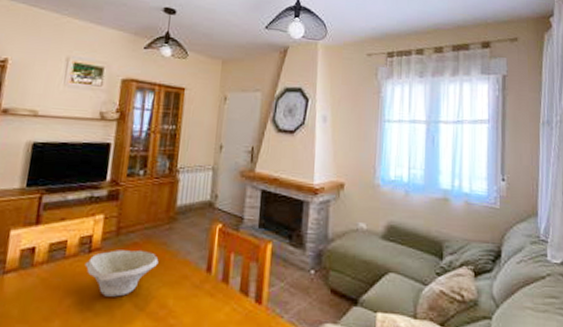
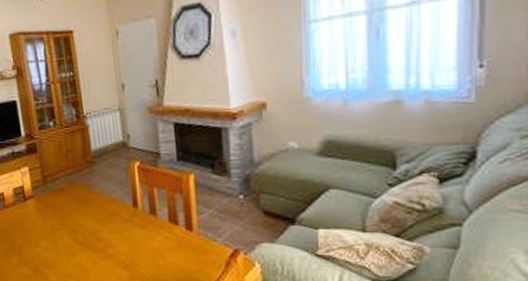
bowl: present [85,250,159,297] -> none [23,194,87,235]

